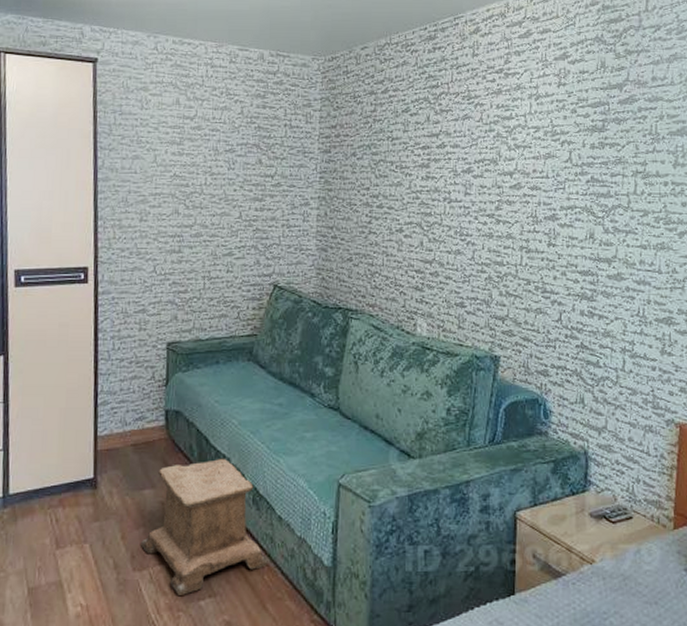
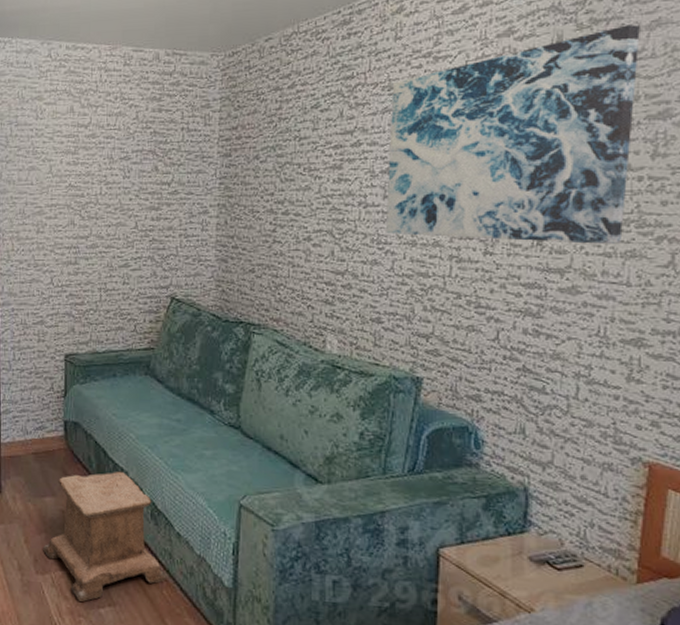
wall art: none [466,57,662,239] -> present [385,24,640,245]

